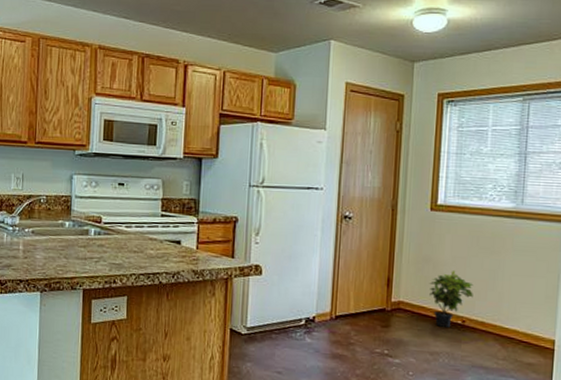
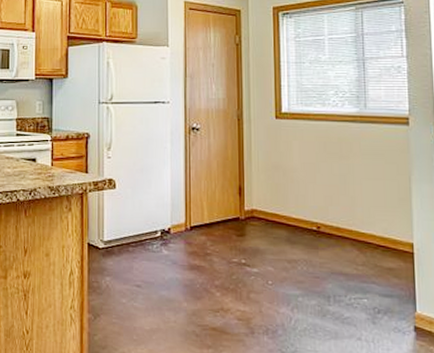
potted plant: present [429,269,474,327] -> none [280,176,326,234]

